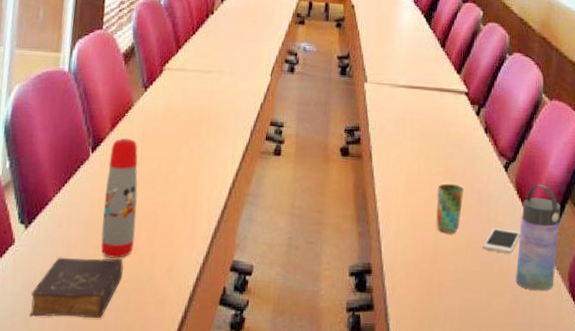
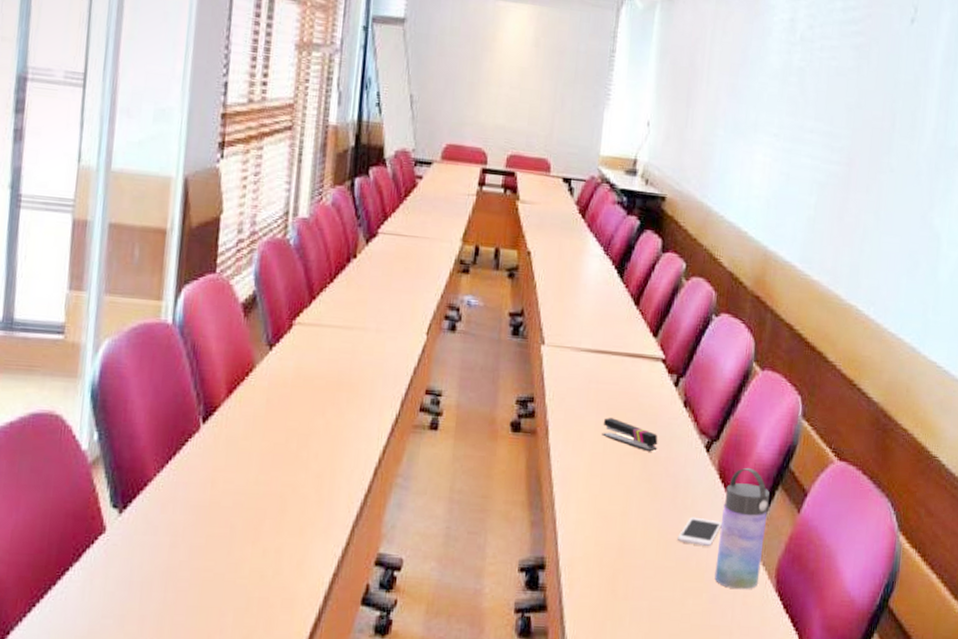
book: present [29,257,124,319] -> none [125,548,243,621]
water bottle: present [101,138,138,258] -> none [214,406,261,550]
stapler: none [416,143,464,172] -> present [602,418,658,452]
cup: present [436,183,464,233] -> none [623,465,658,523]

